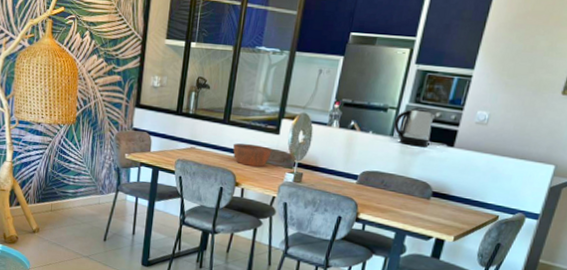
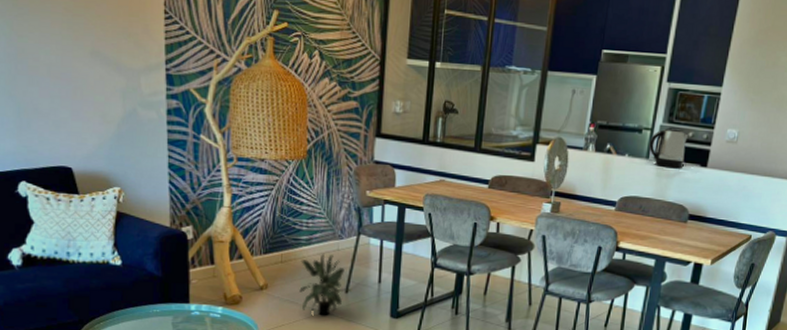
potted plant: none [65,205,108,260] -> present [299,253,350,316]
bowl: present [232,143,272,168] -> none [485,172,528,199]

